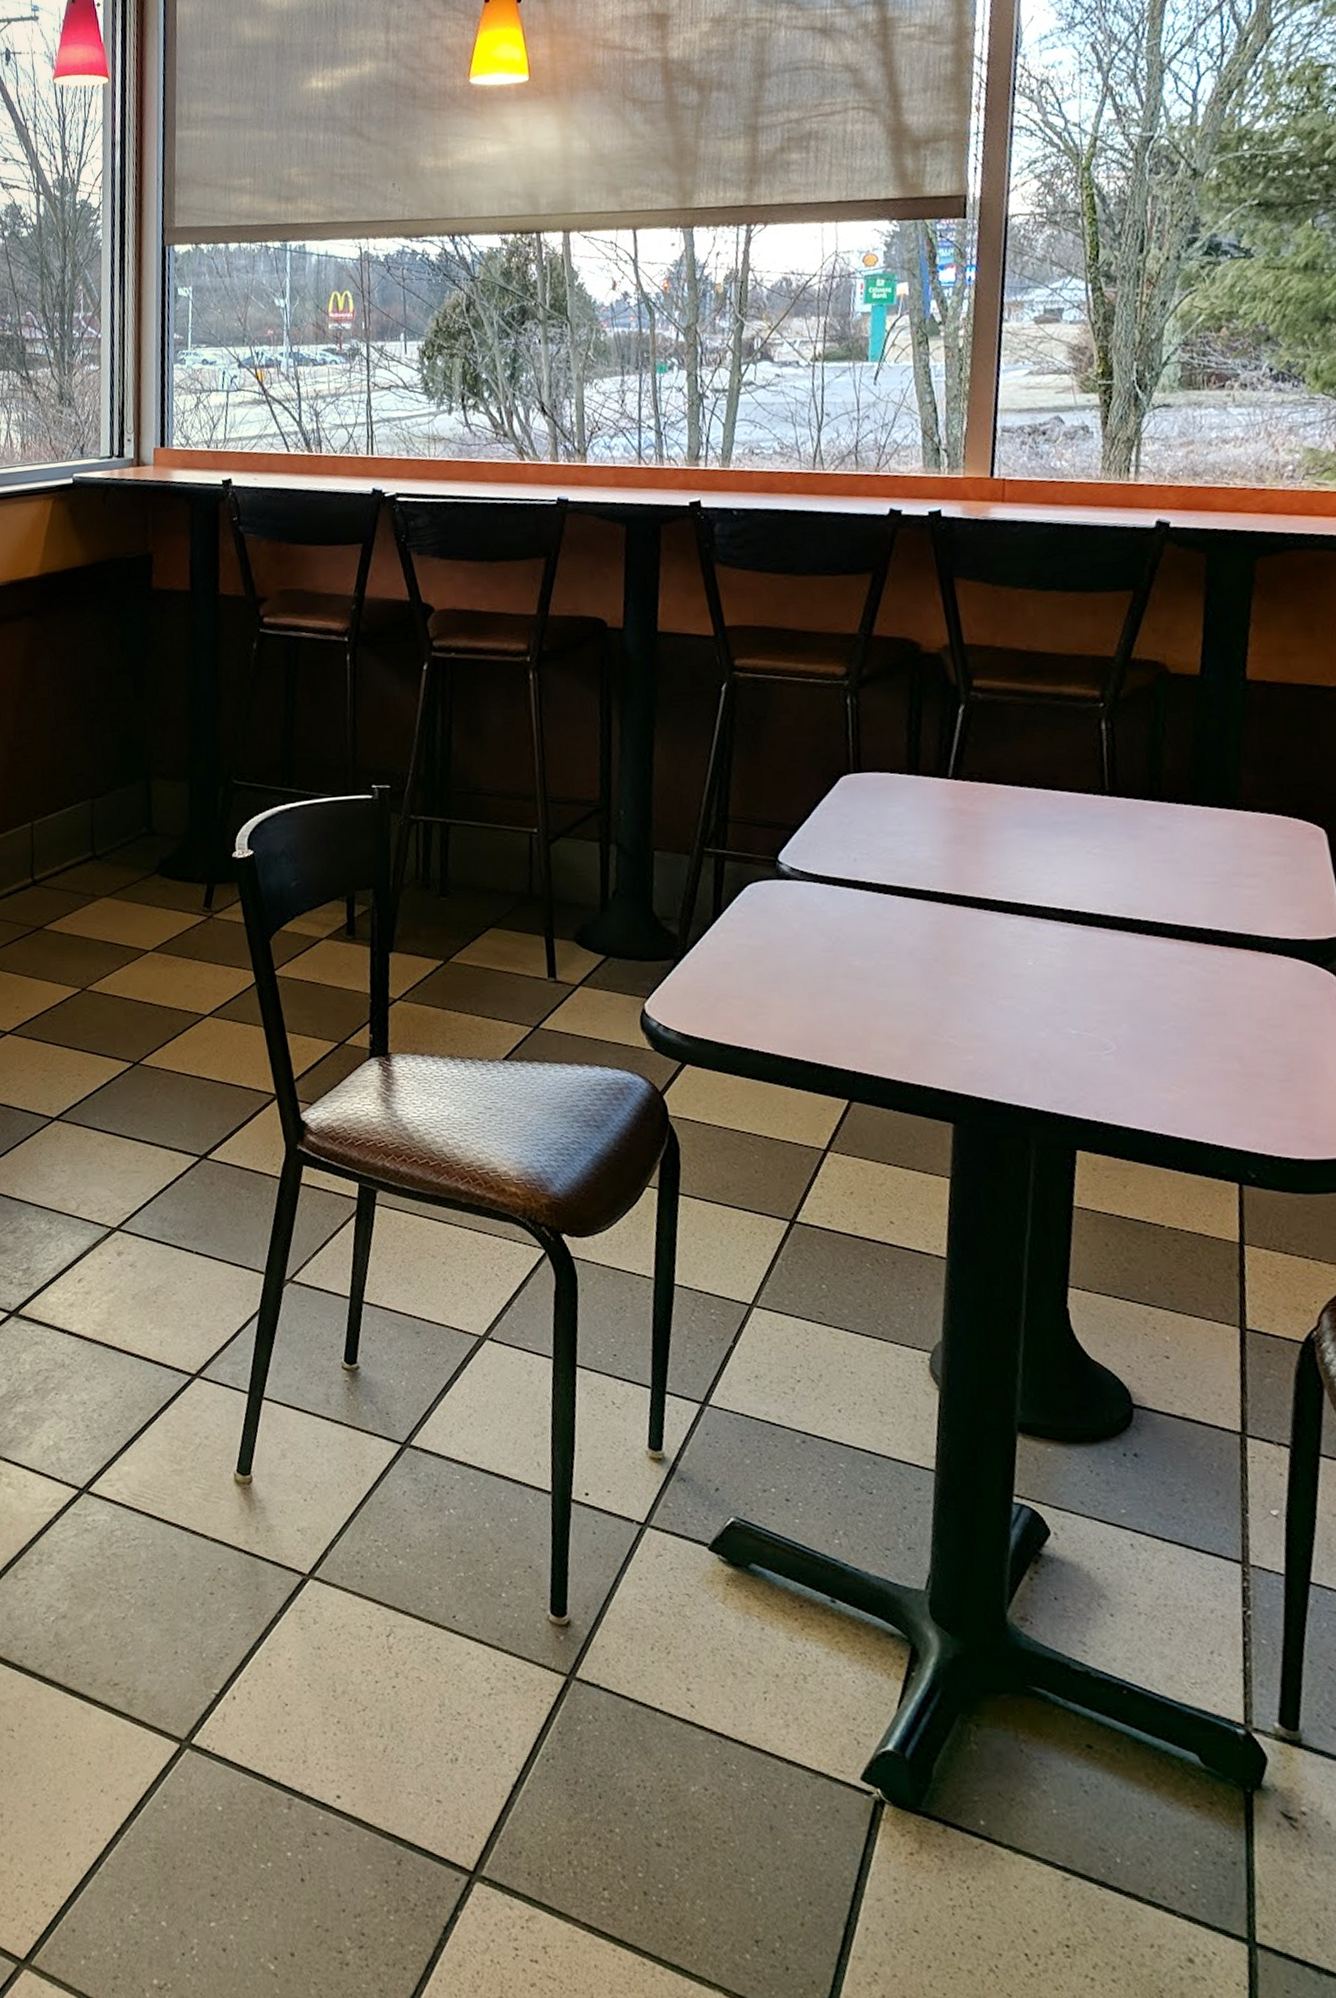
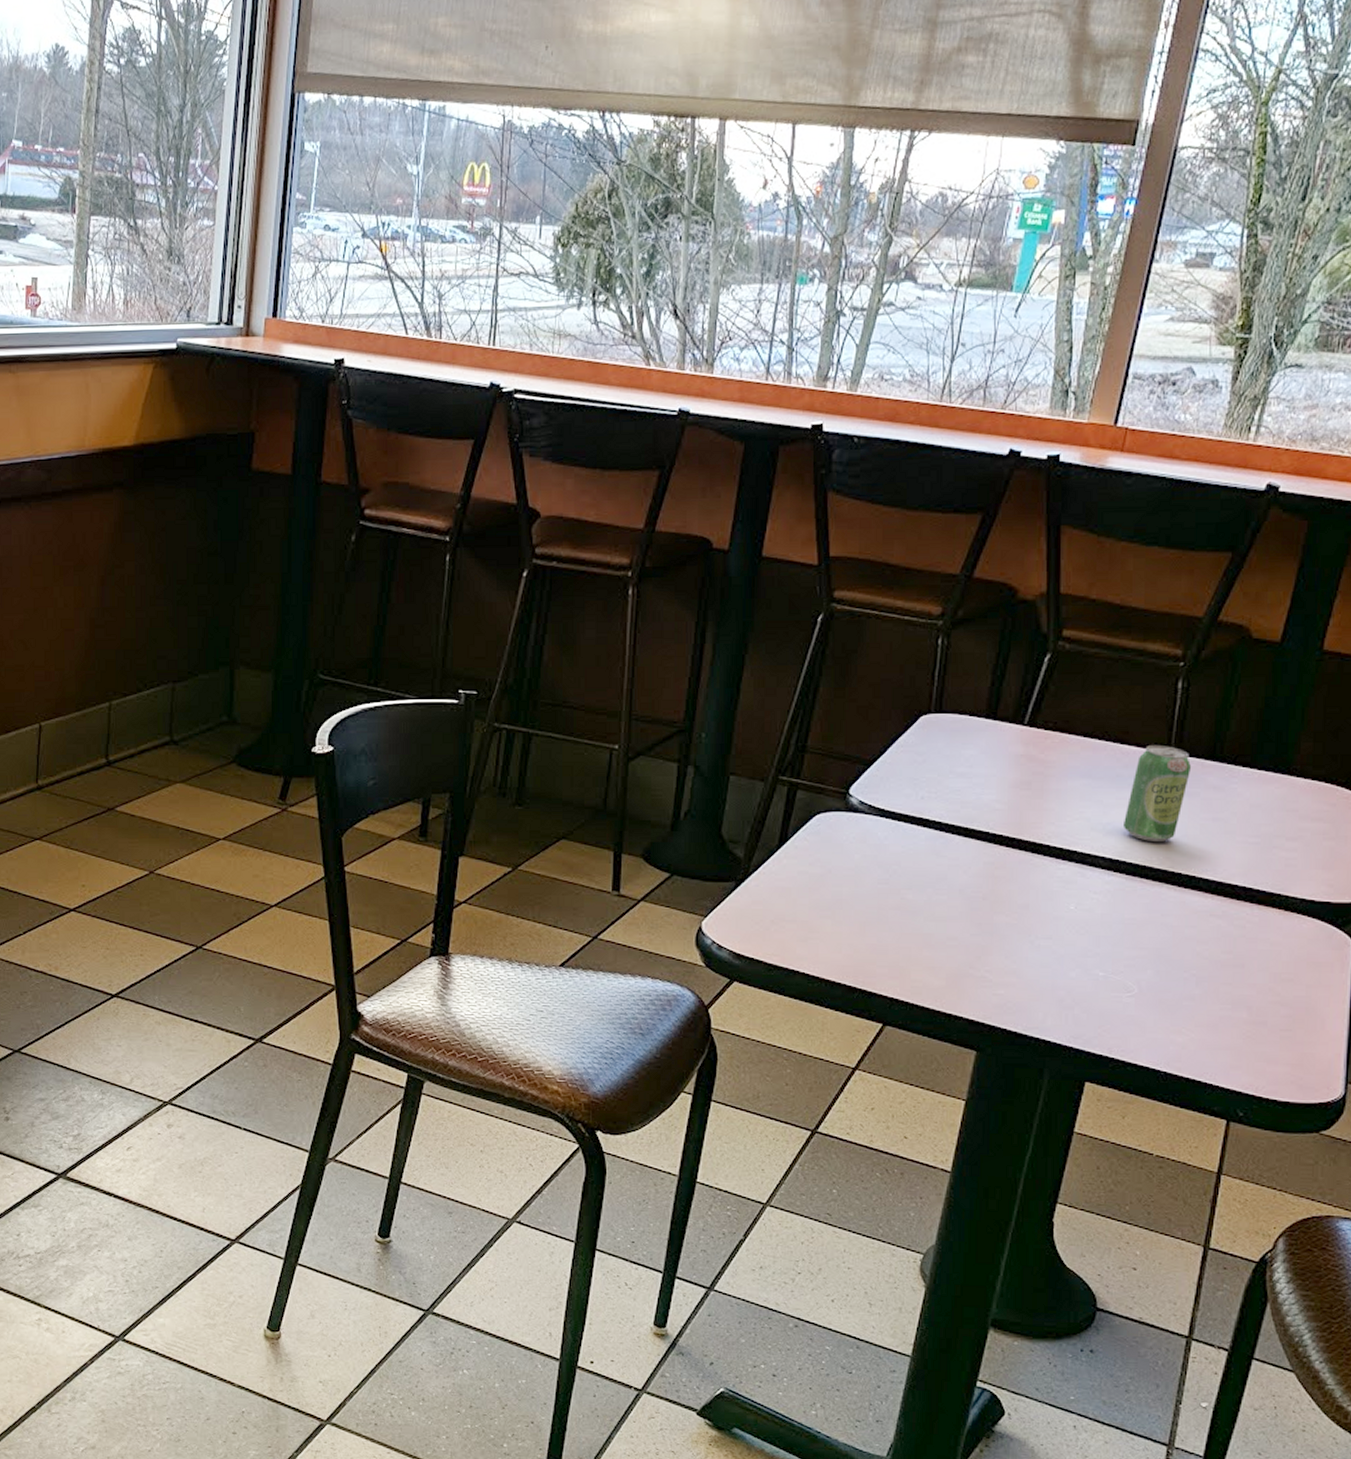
beverage can: none [1068,788,1131,889] -> present [1122,744,1191,843]

